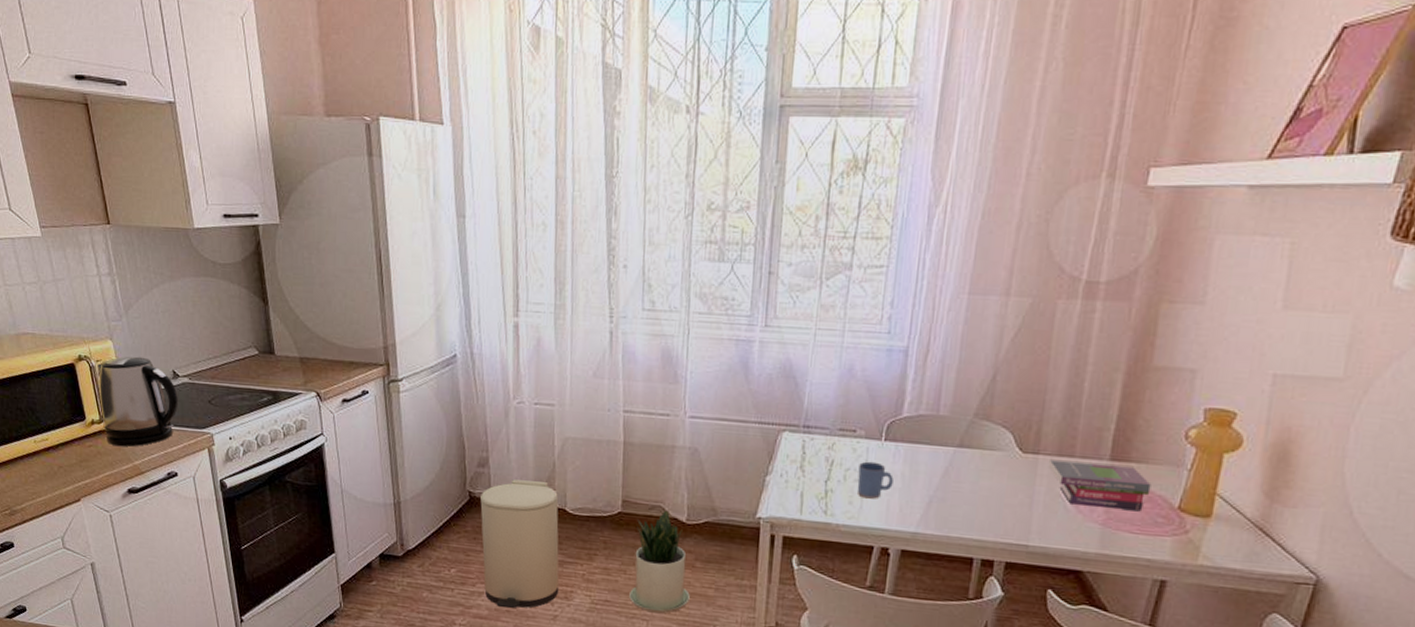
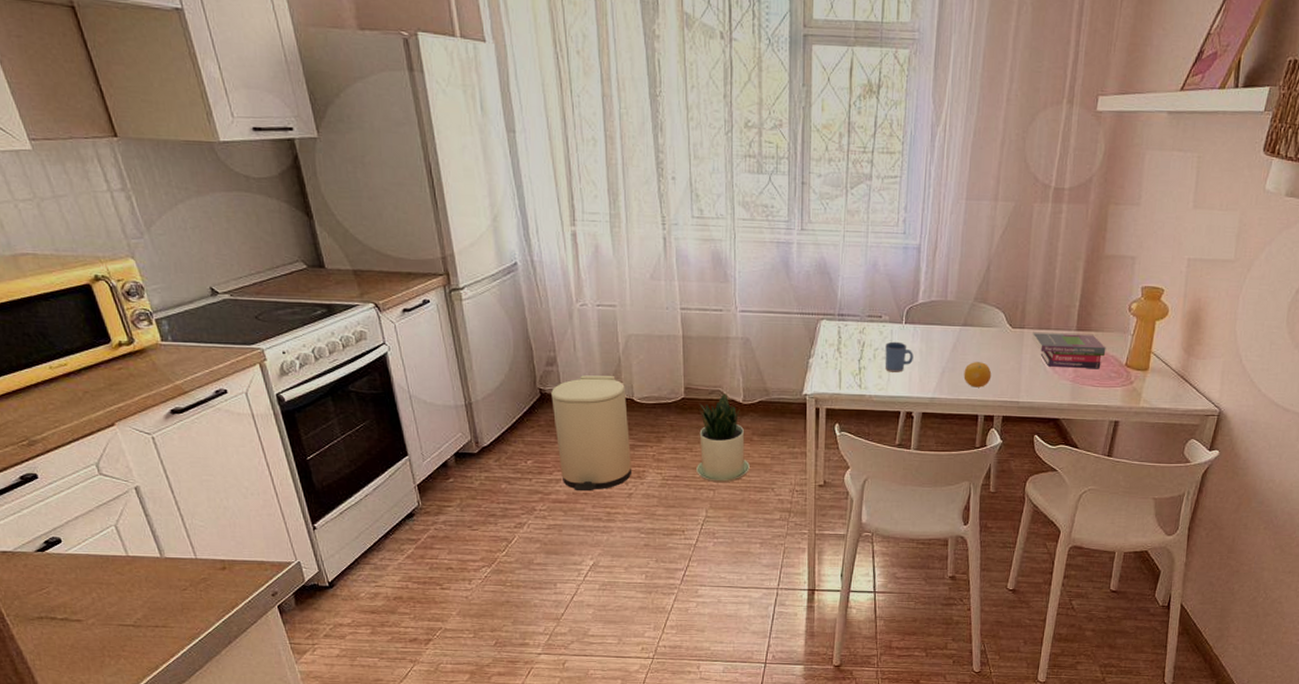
kettle: present [97,356,178,447] -> none [119,274,220,368]
fruit: none [956,492,993,524] -> present [963,362,992,388]

